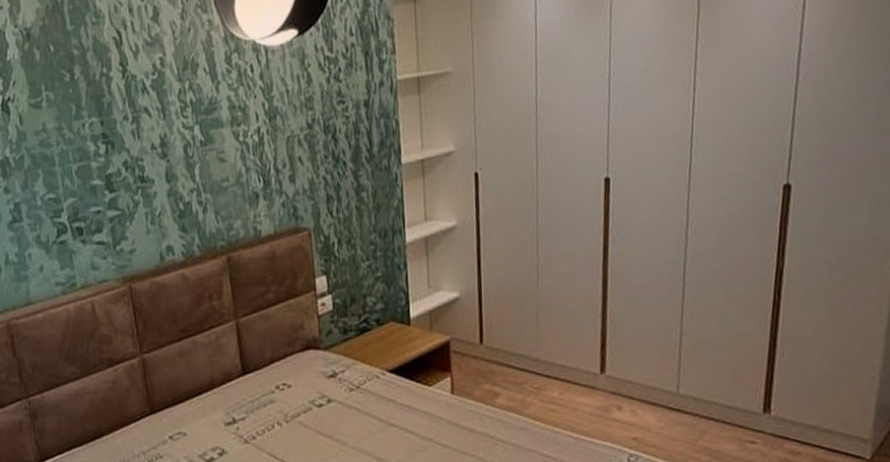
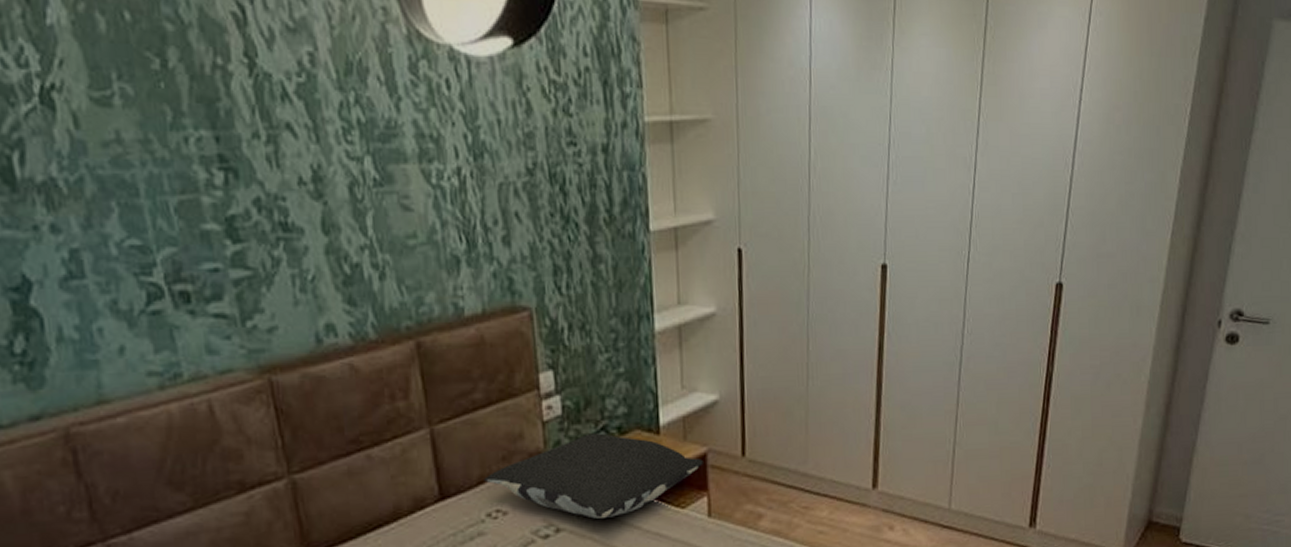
pillow: none [274,324,447,393] -> present [484,433,703,519]

